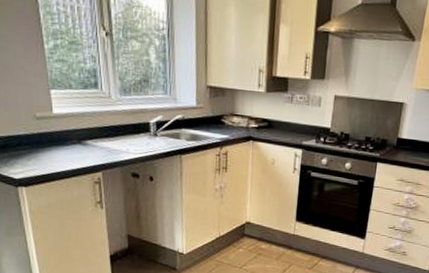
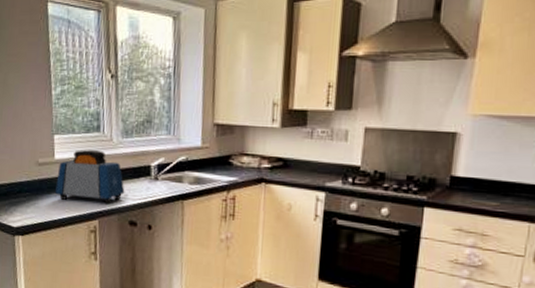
toaster: none [57,105,126,158] -> present [55,149,125,205]

